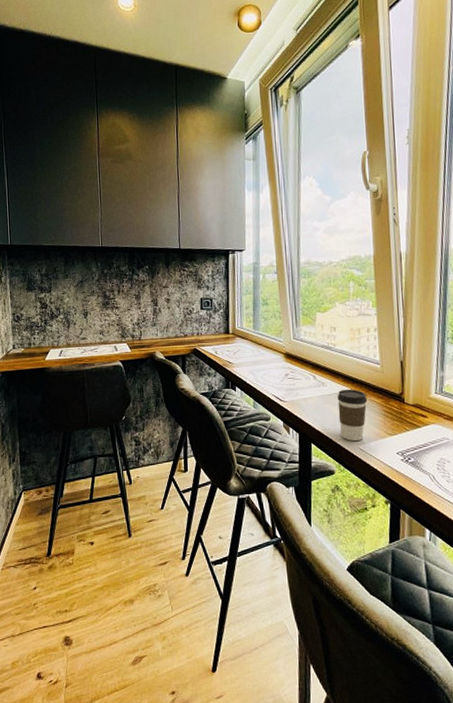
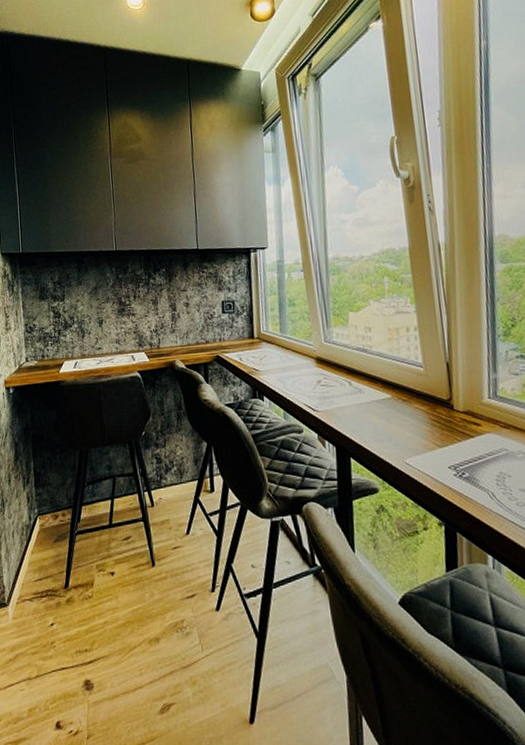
coffee cup: present [337,389,368,441] -> none [376,395,412,454]

